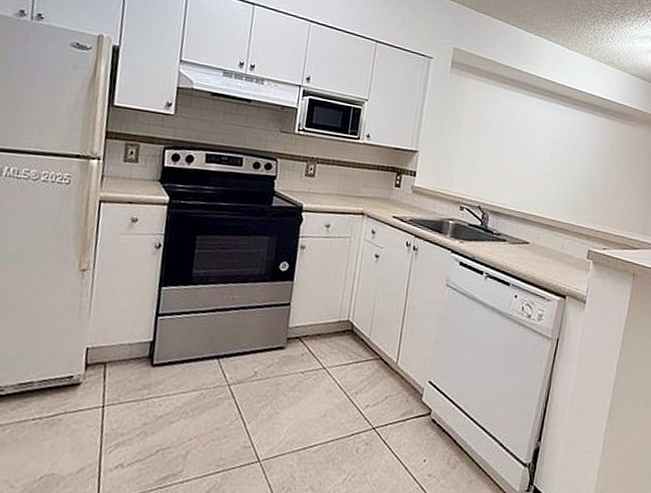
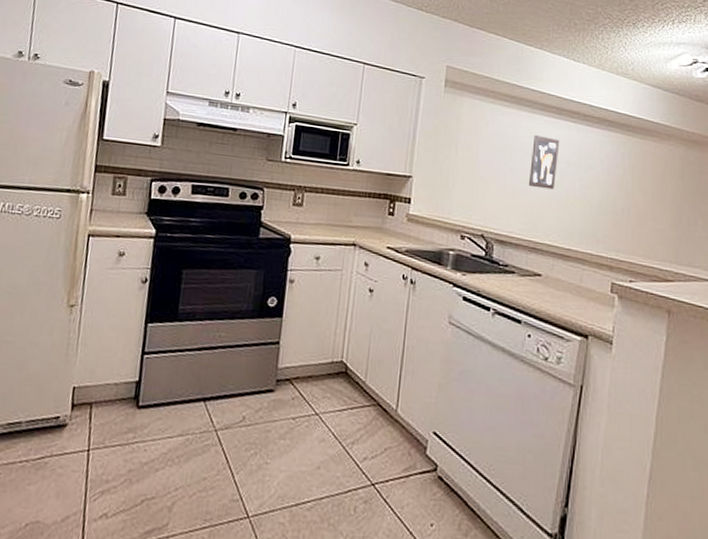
wall art: none [521,115,552,167] -> present [528,134,560,190]

